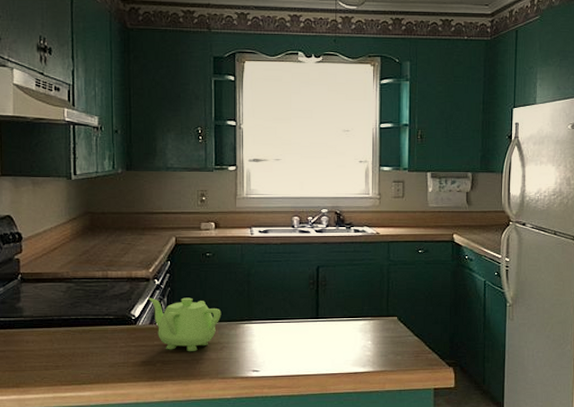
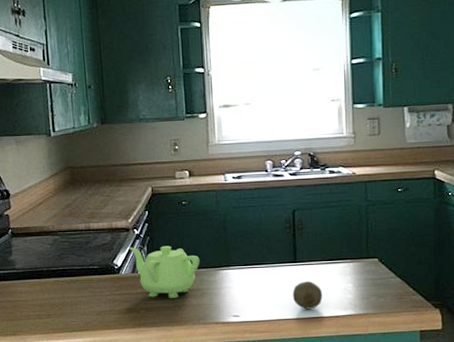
fruit: none [313,337,343,365] -> present [292,281,323,309]

